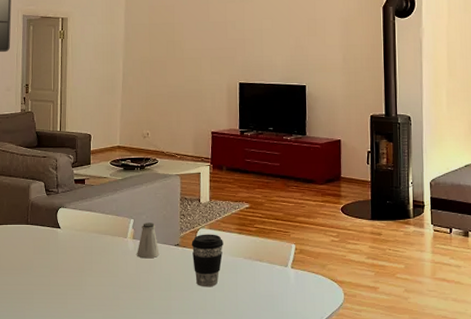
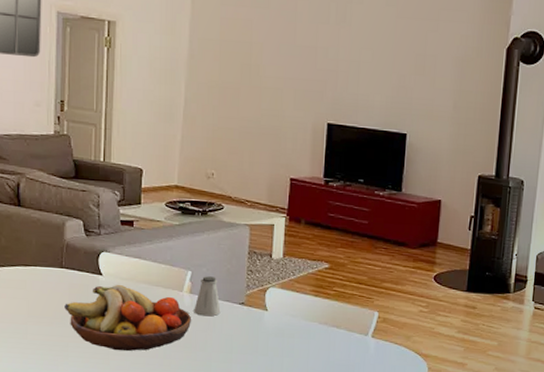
fruit bowl: none [30,236,135,295] -> present [65,285,191,351]
coffee cup: present [191,234,223,287] -> none [258,293,296,352]

